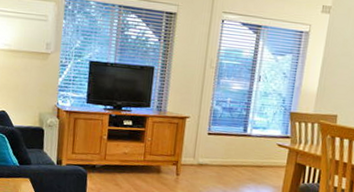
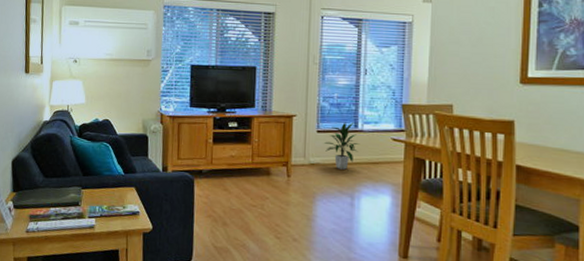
indoor plant: none [214,126,248,171] -> present [324,122,360,170]

